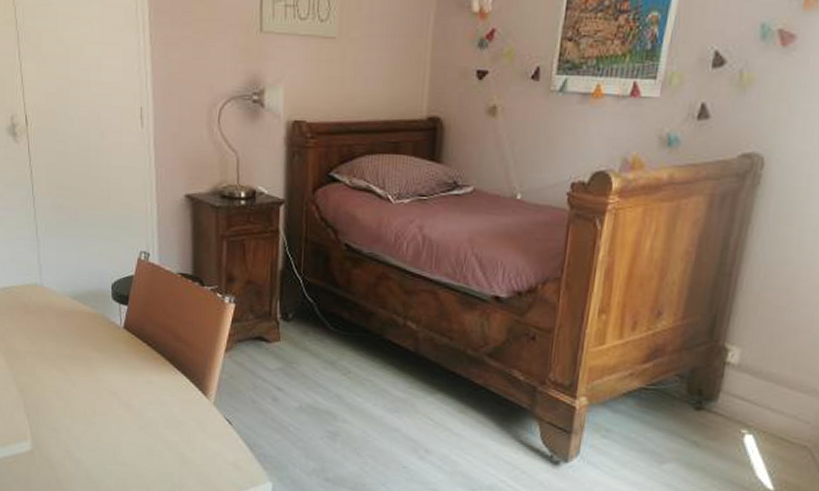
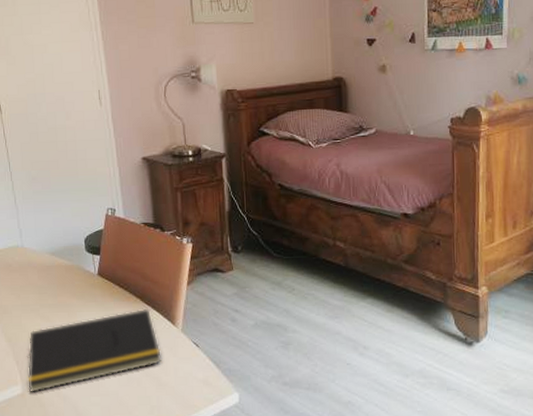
notepad: none [38,372,189,452] -> present [27,308,163,393]

